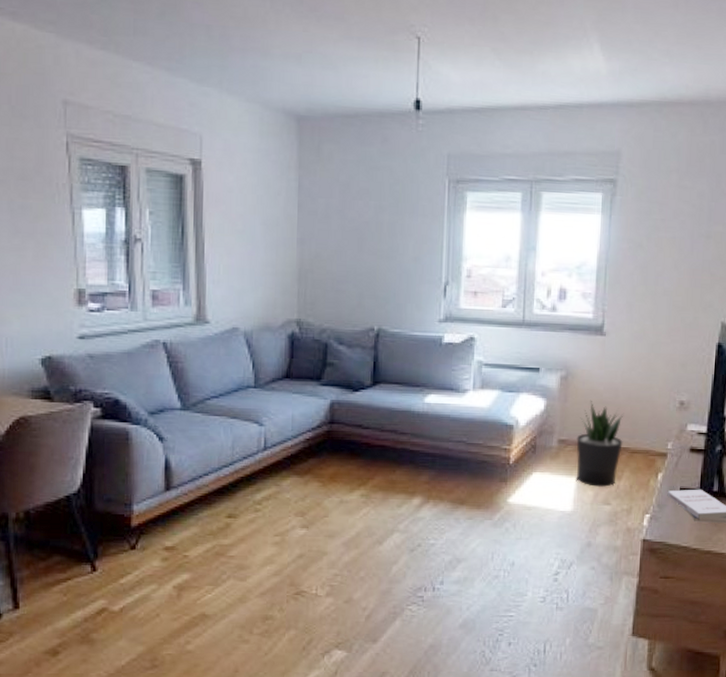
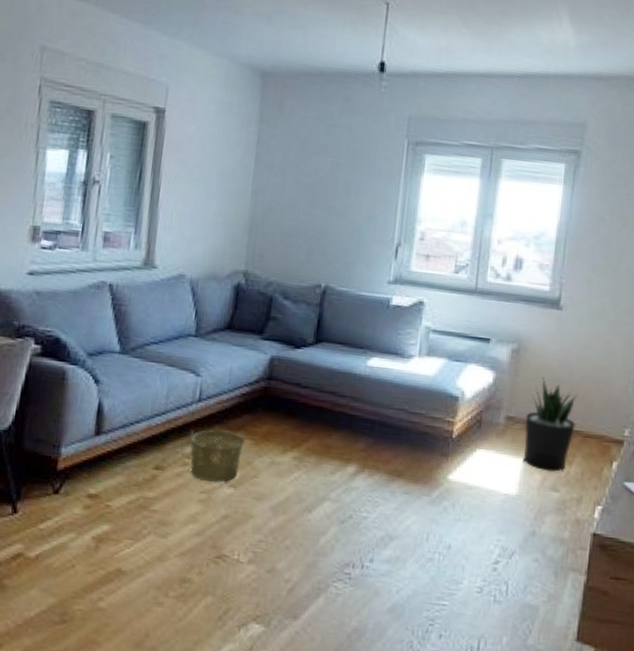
basket: none [259,476,314,526] -> present [190,430,246,483]

